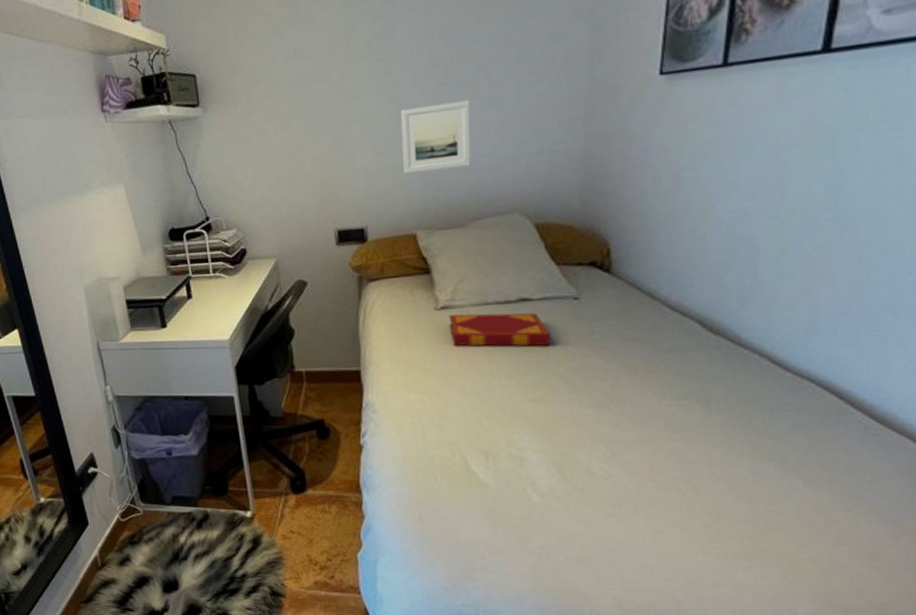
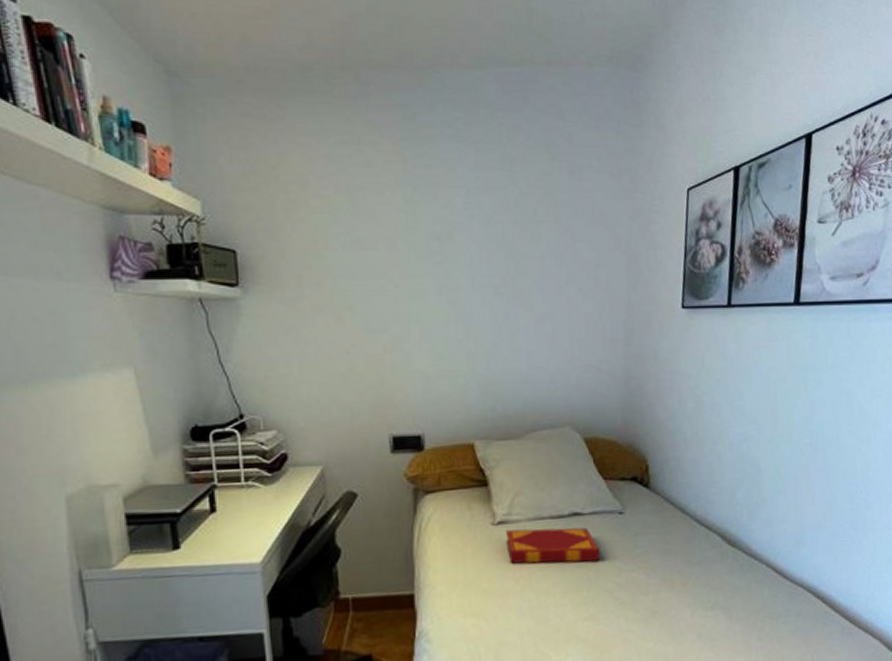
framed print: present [400,100,472,173] -> none [459,312,527,380]

